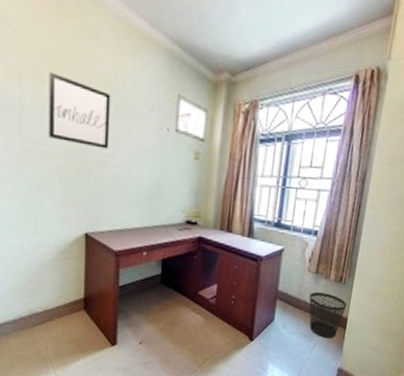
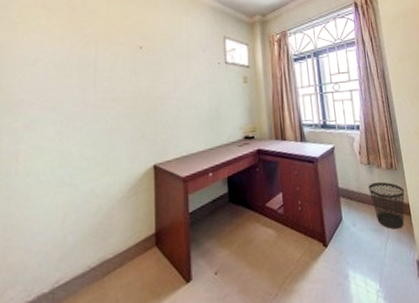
wall art: present [48,71,111,149] -> none [119,35,171,88]

